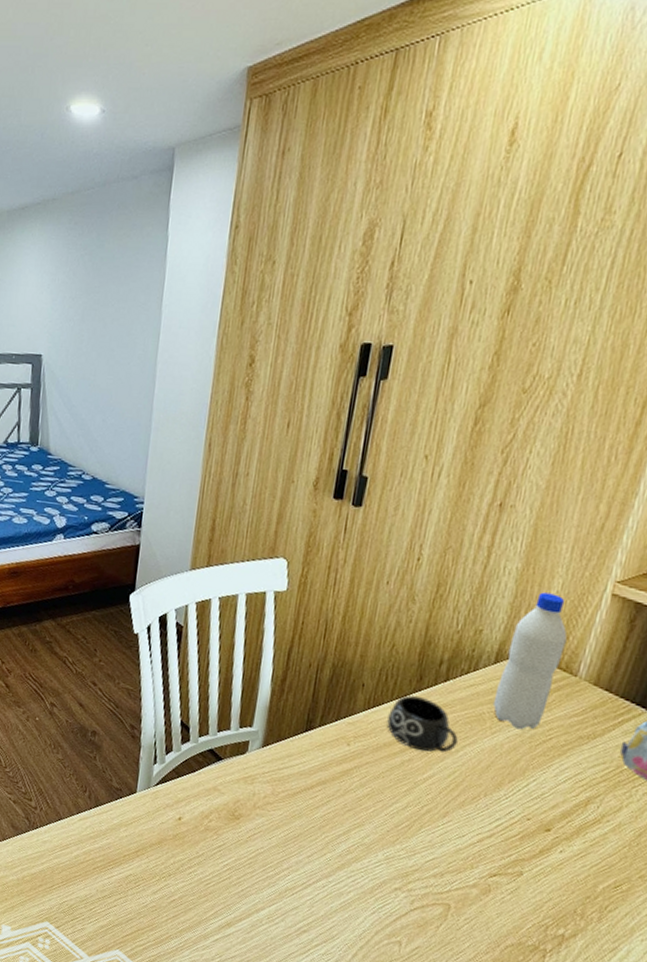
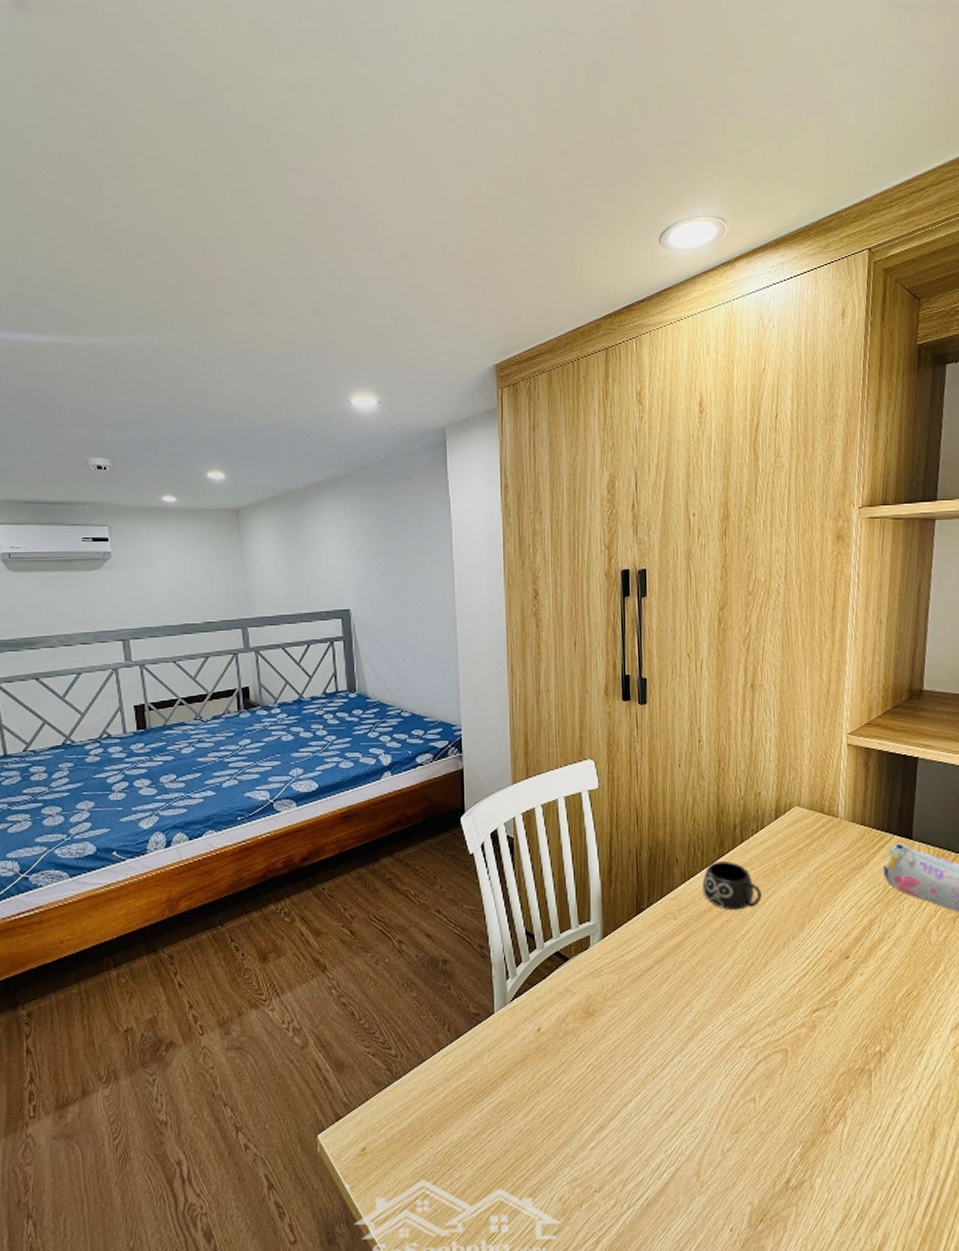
water bottle: present [492,592,568,730] -> none [781,752,824,873]

